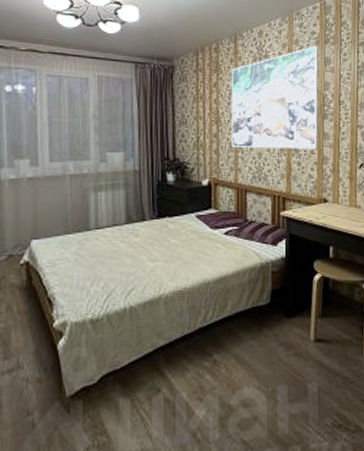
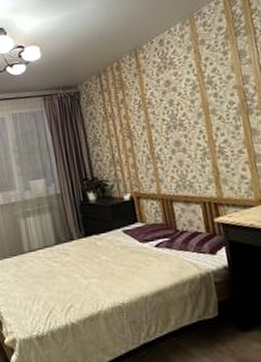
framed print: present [231,46,319,150] -> none [136,41,248,159]

